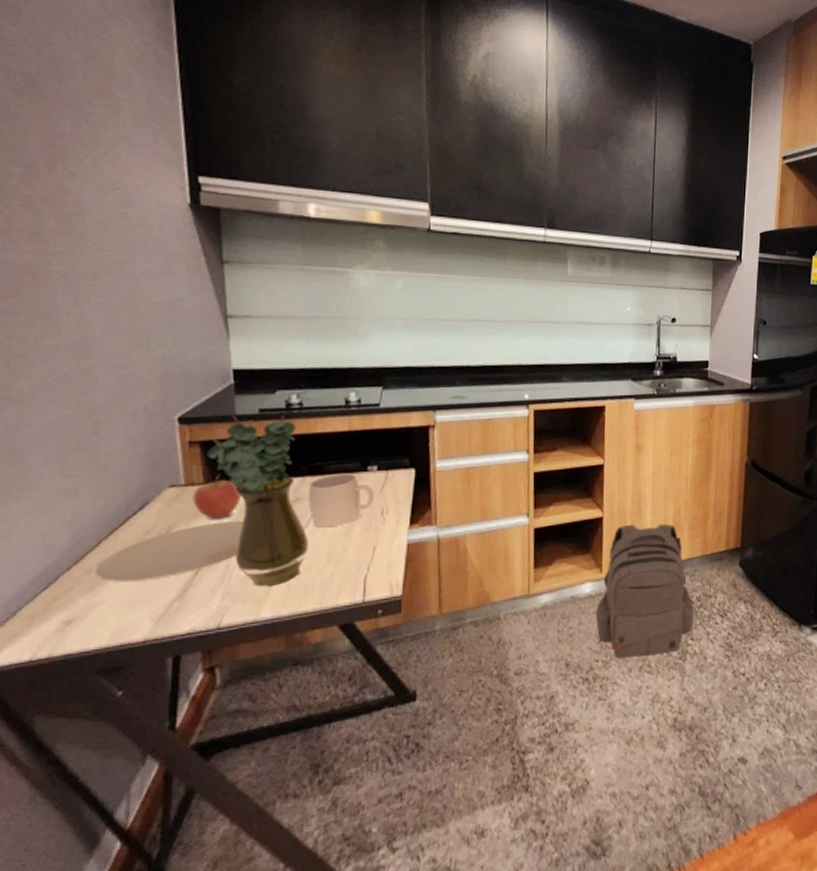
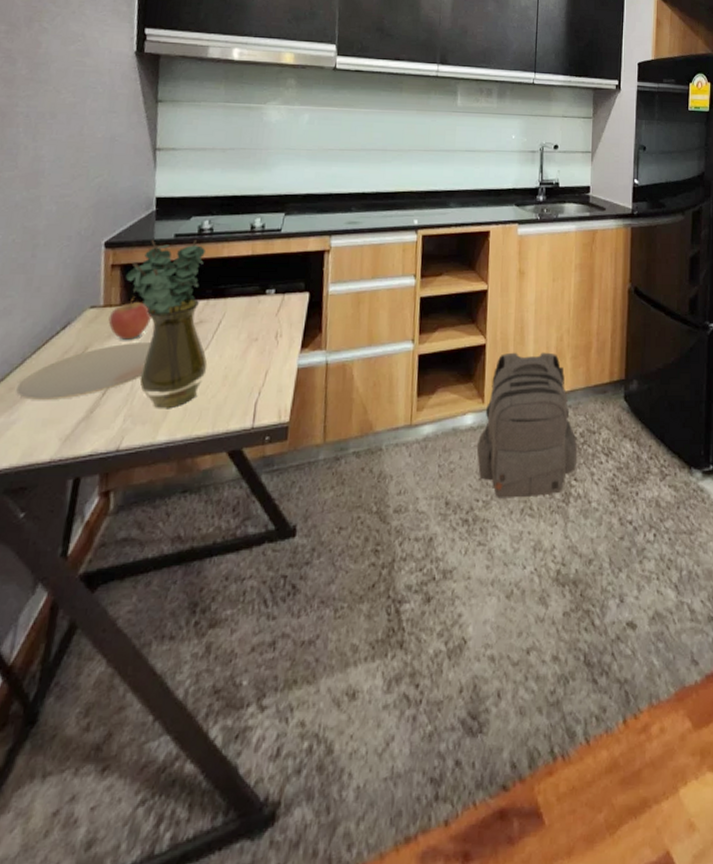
mug: present [308,473,374,528] -> none [209,296,270,350]

